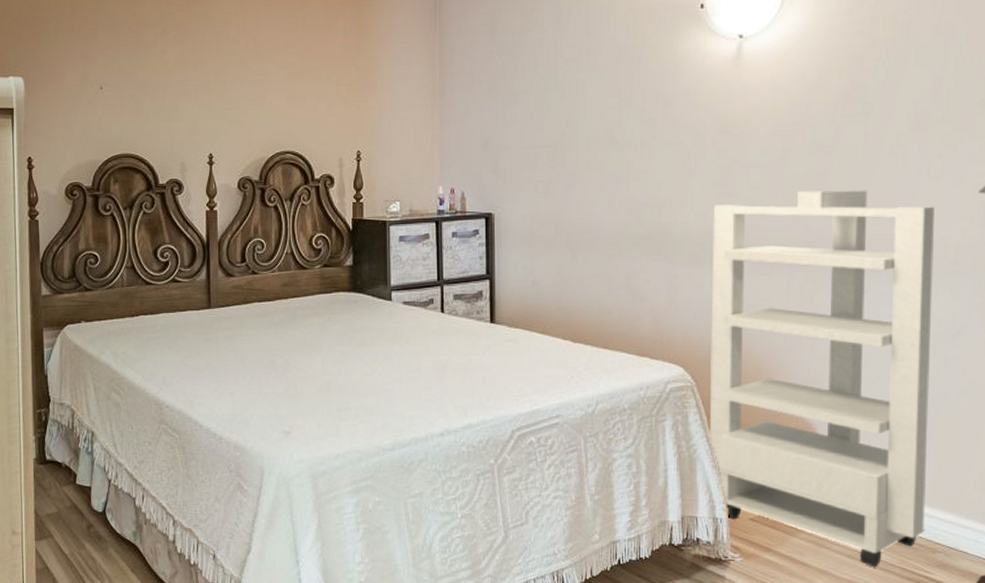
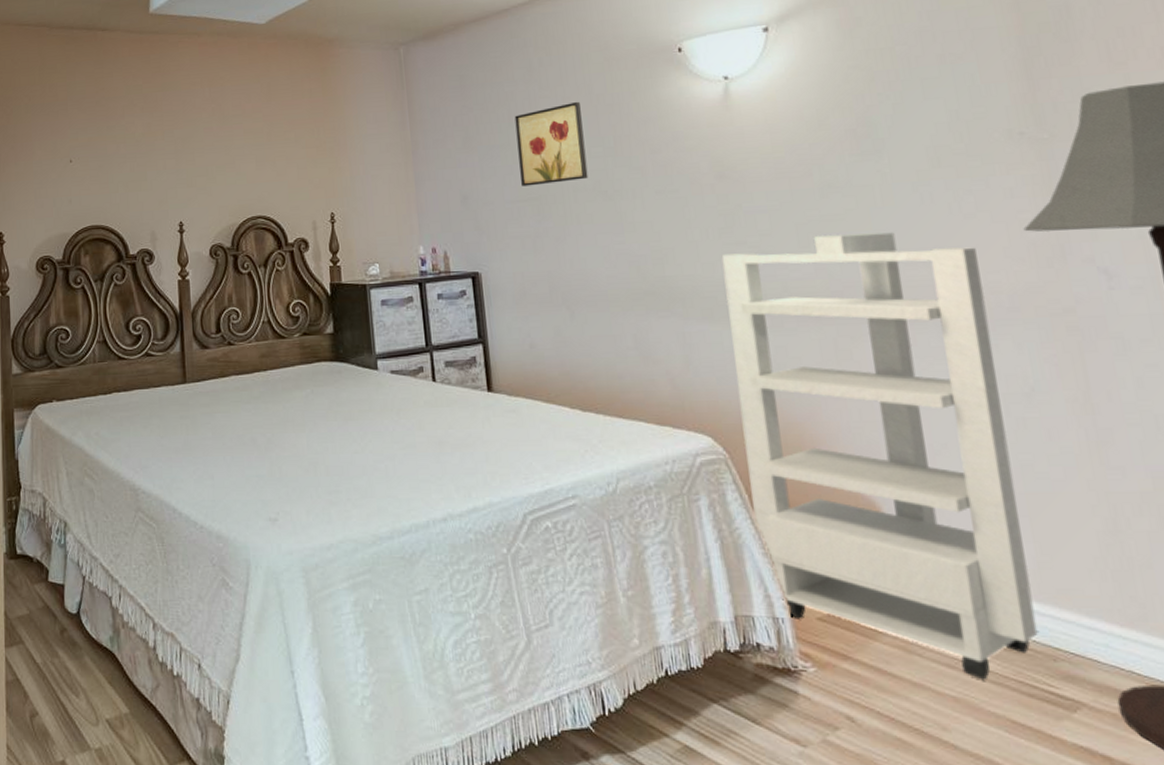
wall art: none [540,52,603,133] -> present [514,101,588,187]

